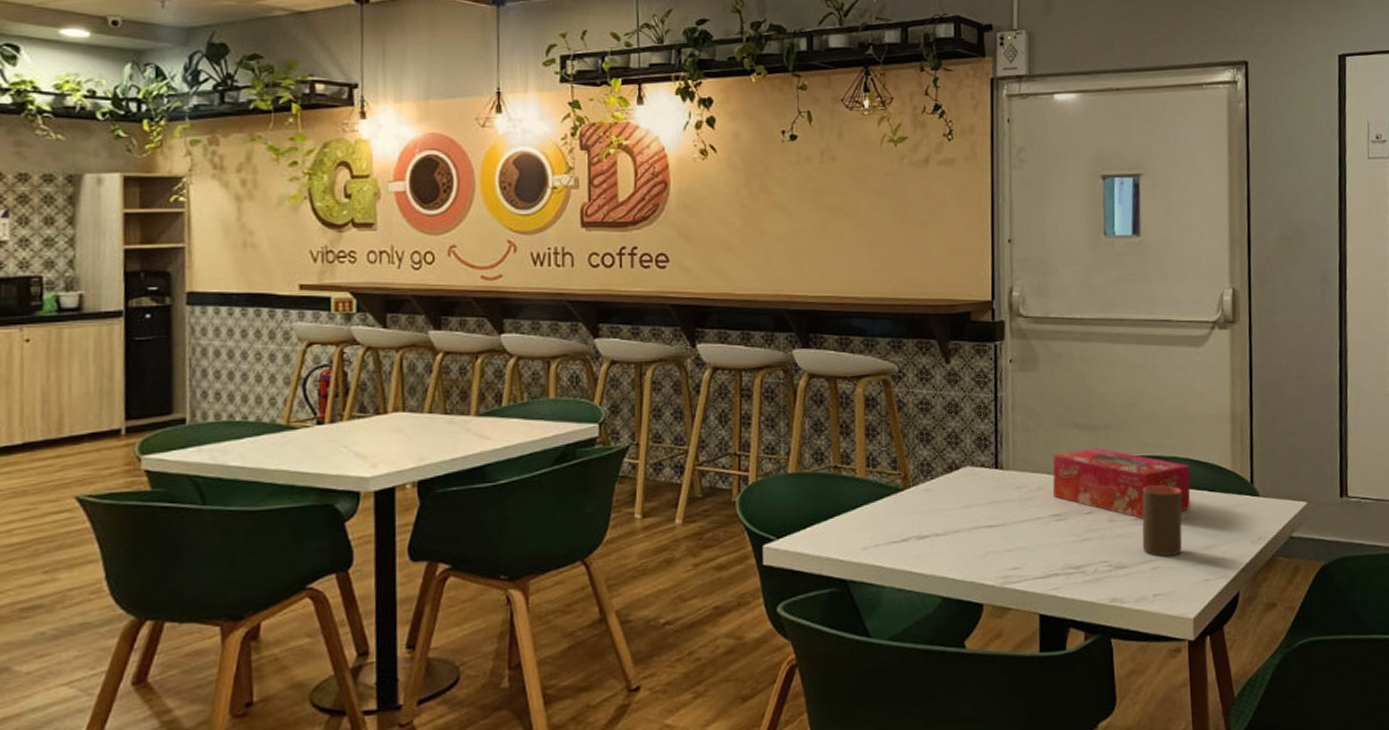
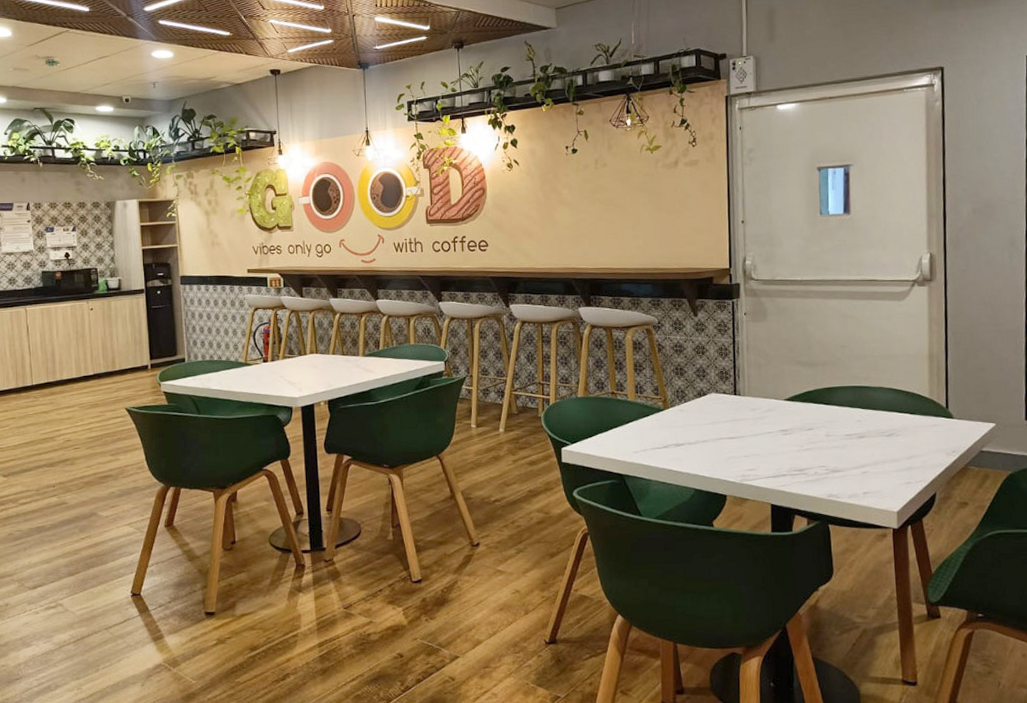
tissue box: present [1052,448,1191,519] -> none [780,380,894,434]
cup: present [1142,485,1183,556] -> none [853,409,888,463]

